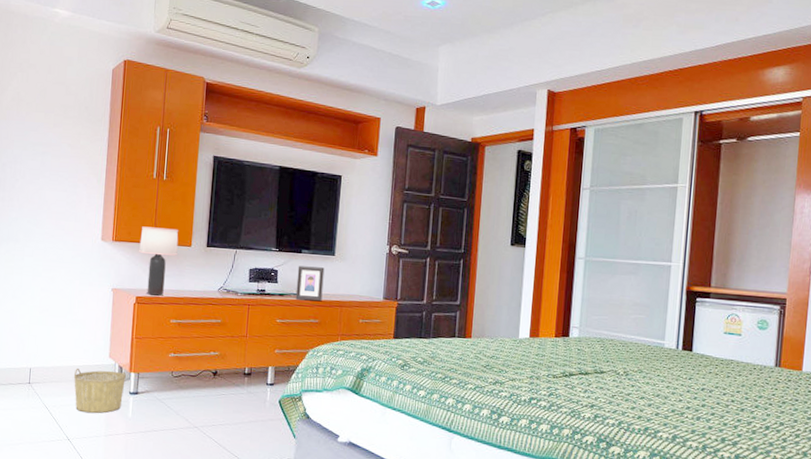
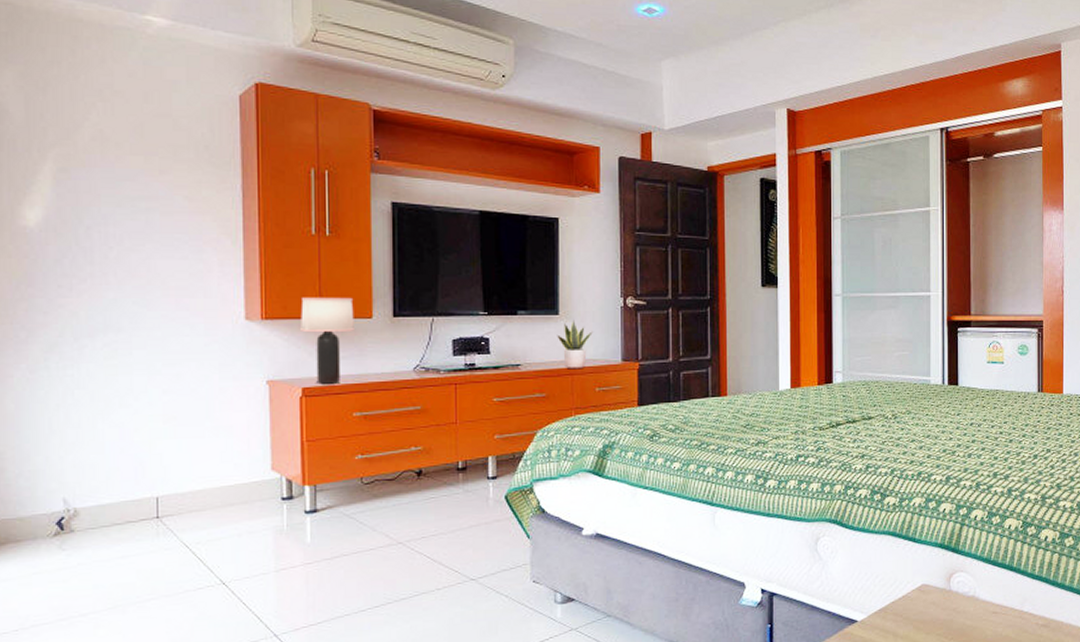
basket: present [73,368,127,414] -> none [222,486,299,546]
picture frame: present [295,265,325,302] -> none [514,330,548,372]
potted plant: none [332,261,361,303] -> present [557,320,593,370]

